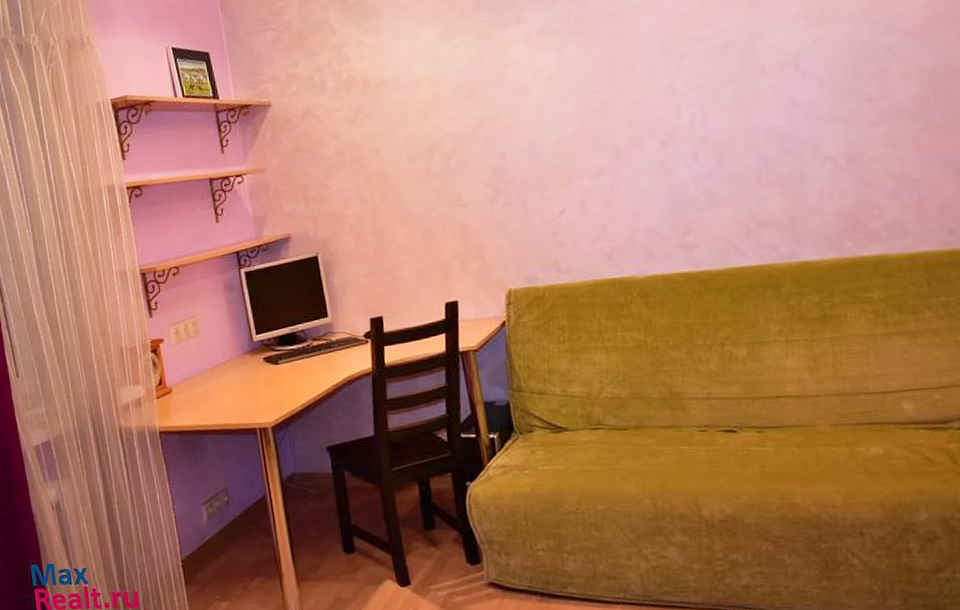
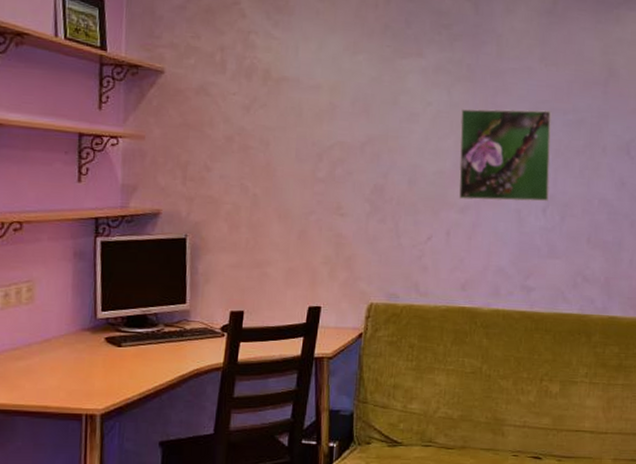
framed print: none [577,42,699,164] -> present [458,108,552,202]

